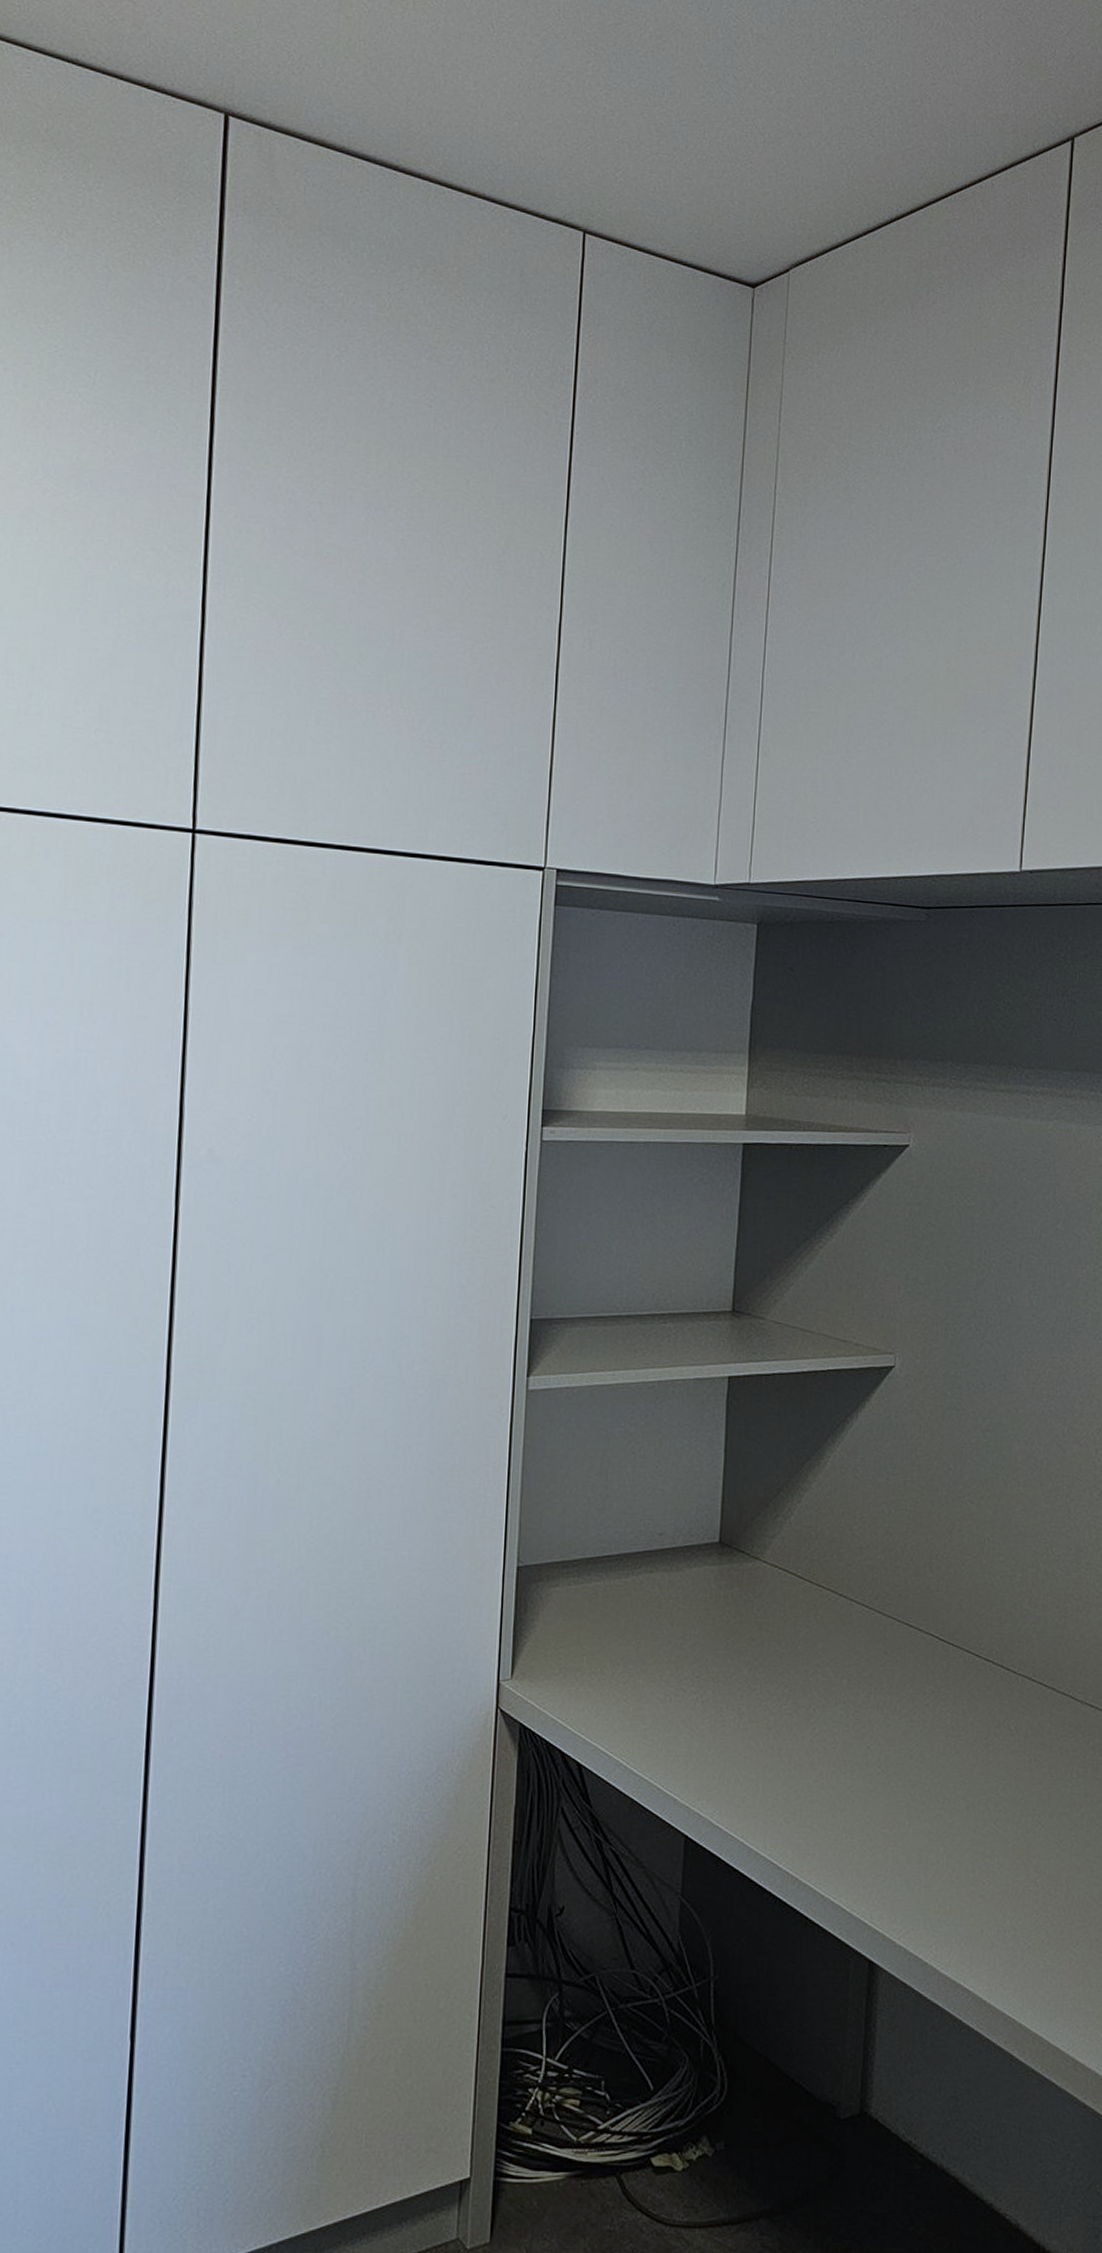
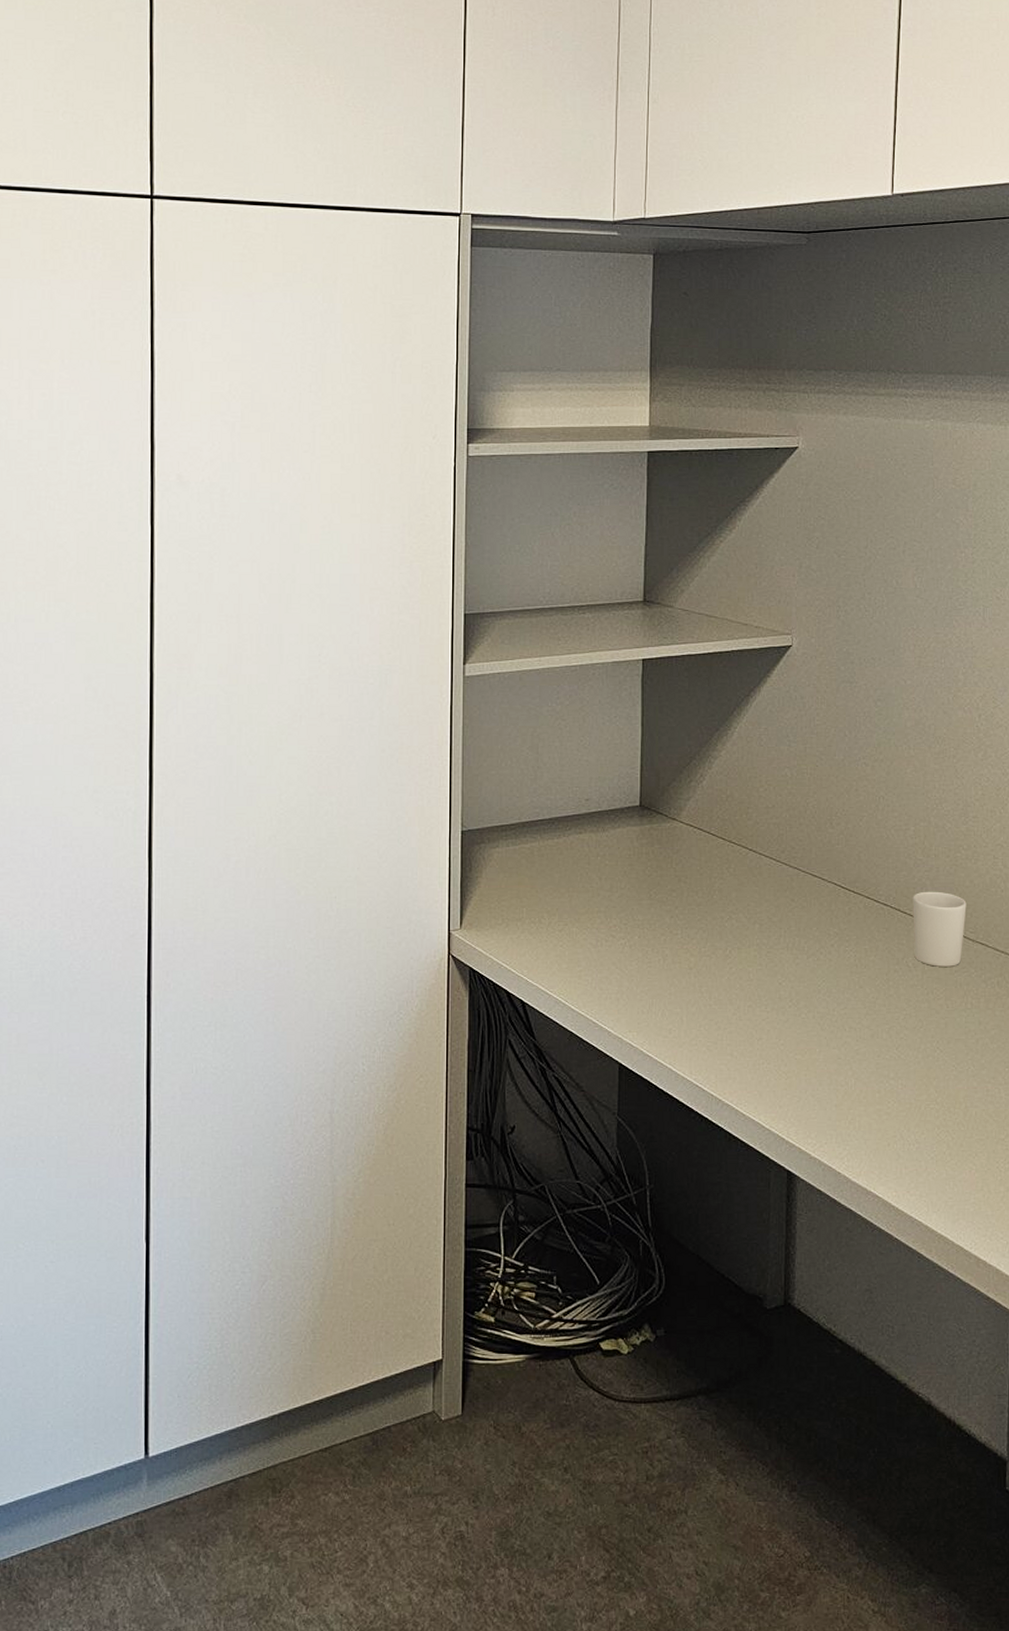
mug: none [1016,1645,1076,1732] -> present [913,891,967,968]

